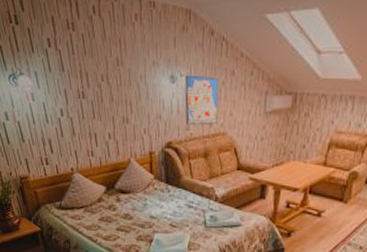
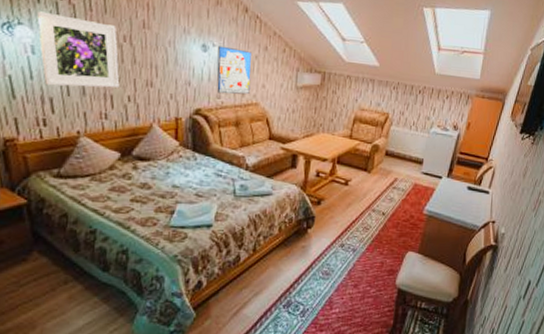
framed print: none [33,60,101,129] -> present [37,11,120,88]

